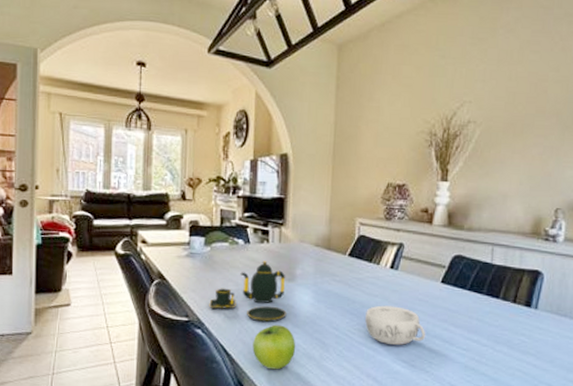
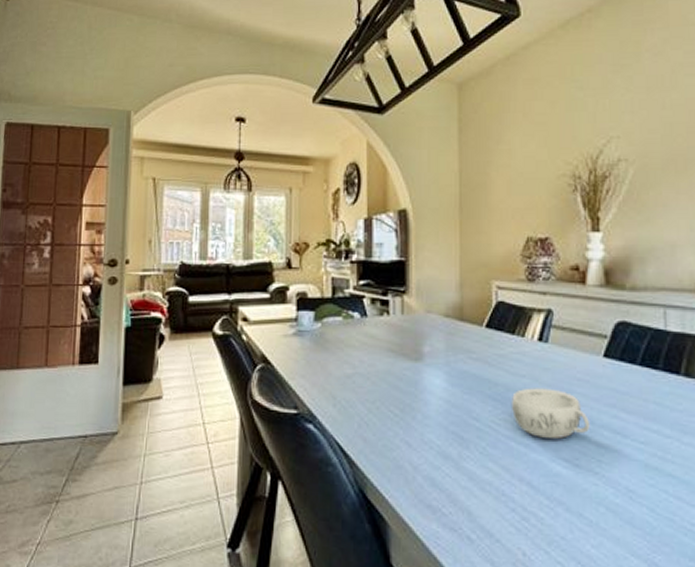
teapot: present [209,261,287,323] -> none [321,337,415,414]
fruit: present [252,324,296,370] -> none [375,416,428,474]

